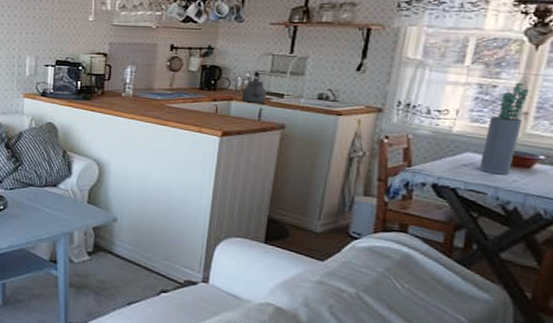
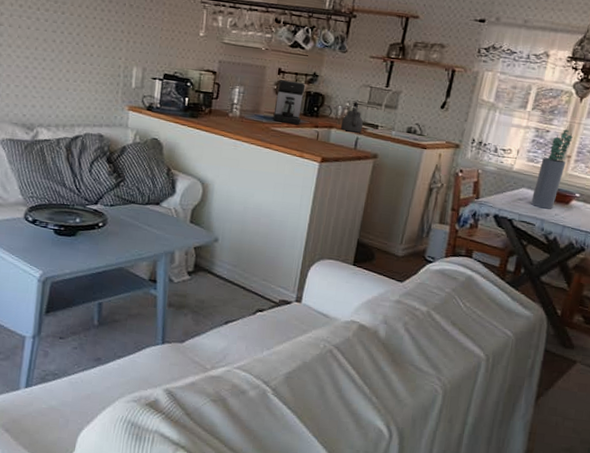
coffee maker: none [167,56,201,100] -> present [273,80,306,125]

